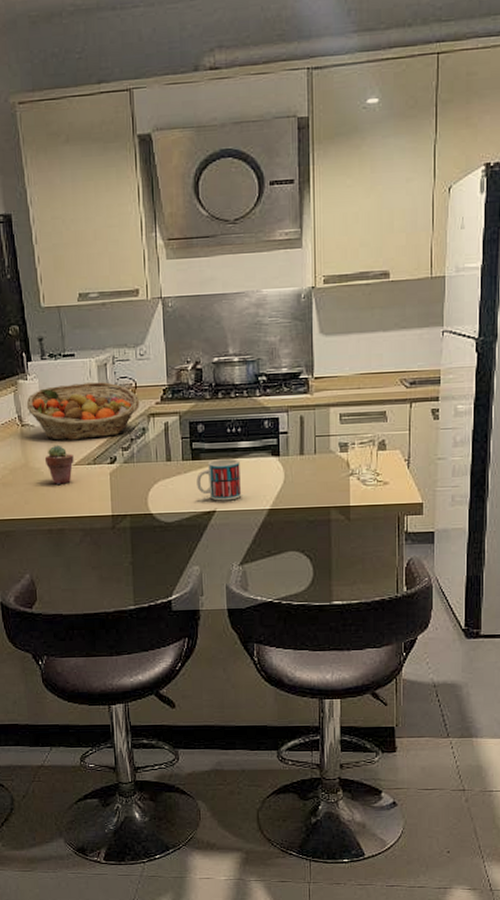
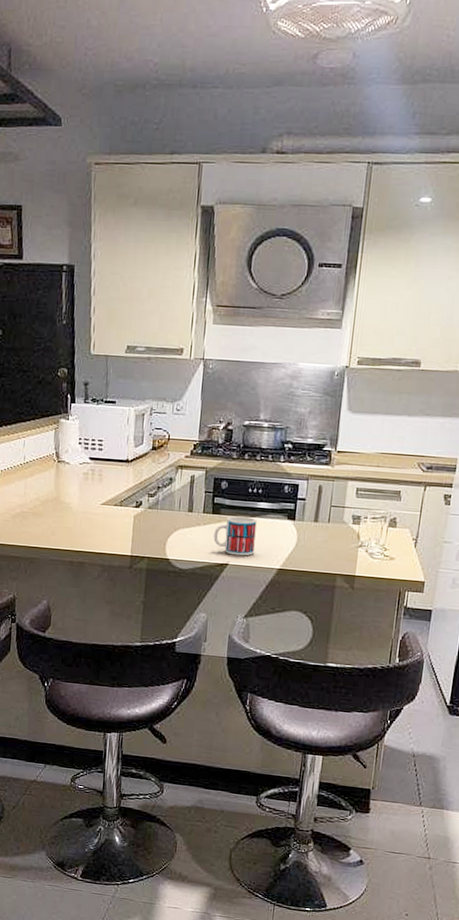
fruit basket: present [26,382,140,441] -> none [65,429,171,482]
potted succulent: present [44,445,74,484] -> none [75,483,102,521]

